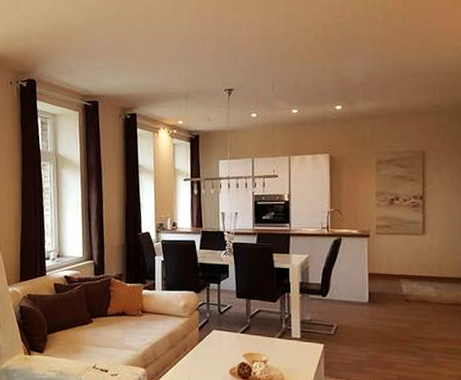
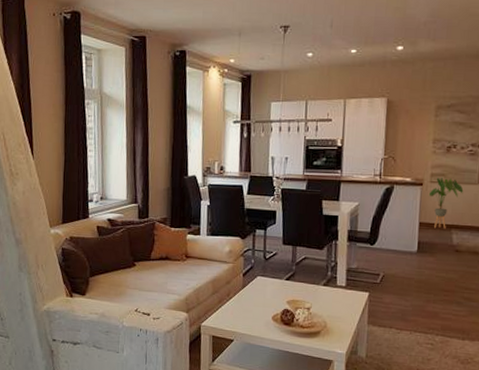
house plant: none [375,229,409,279] -> present [428,178,464,229]

